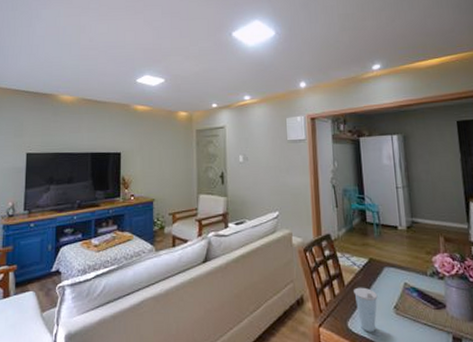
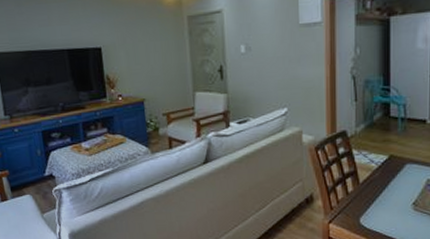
cup: present [354,287,378,332] -> none [369,184,396,228]

